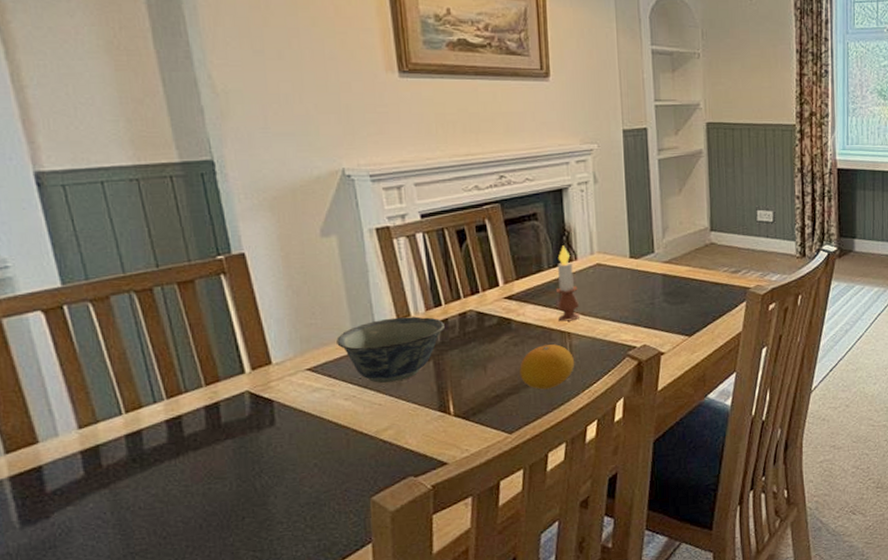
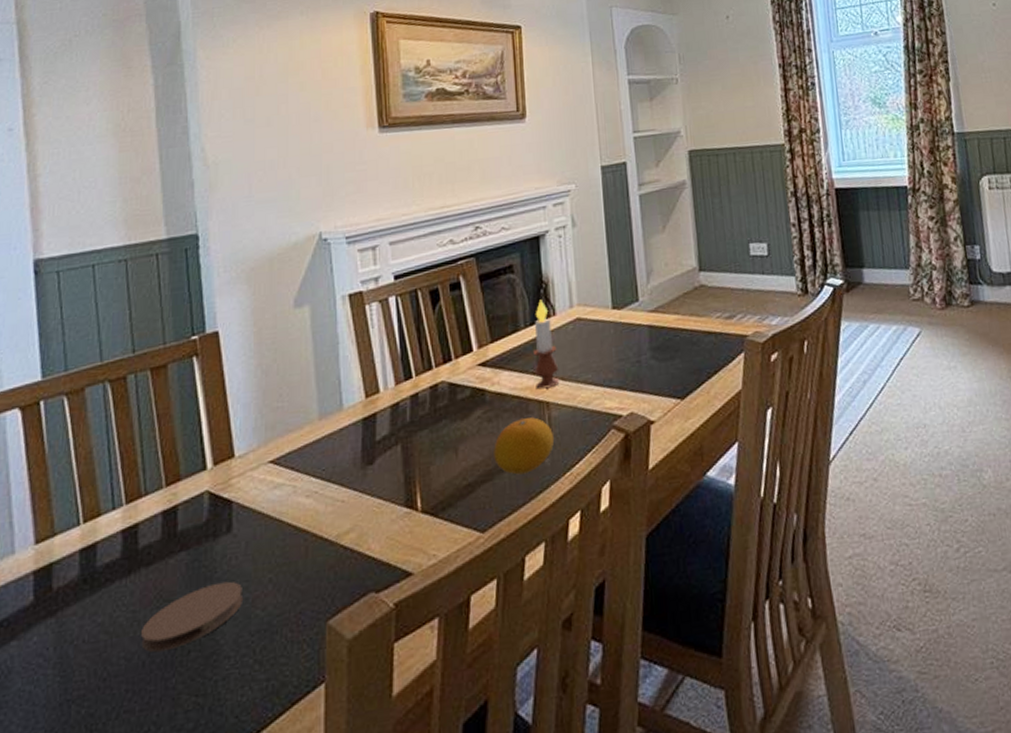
coaster: none [195,464,292,518] -> present [141,581,244,653]
bowl: present [336,316,444,384] -> none [302,392,414,476]

